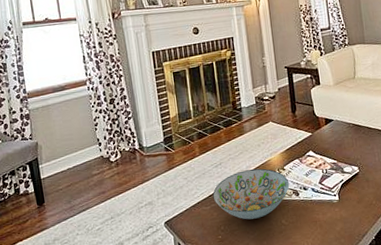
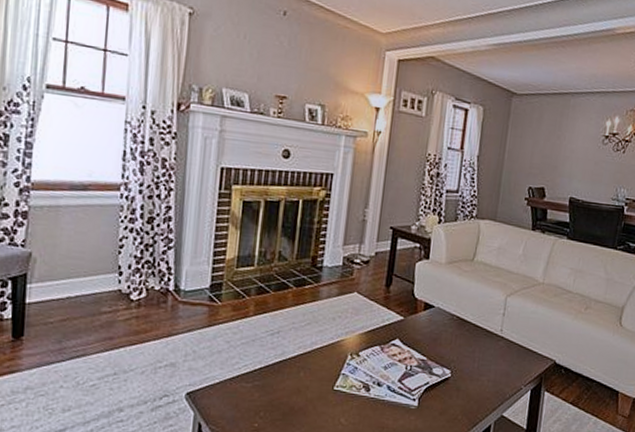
decorative bowl: present [212,168,290,220] -> none [258,346,362,411]

